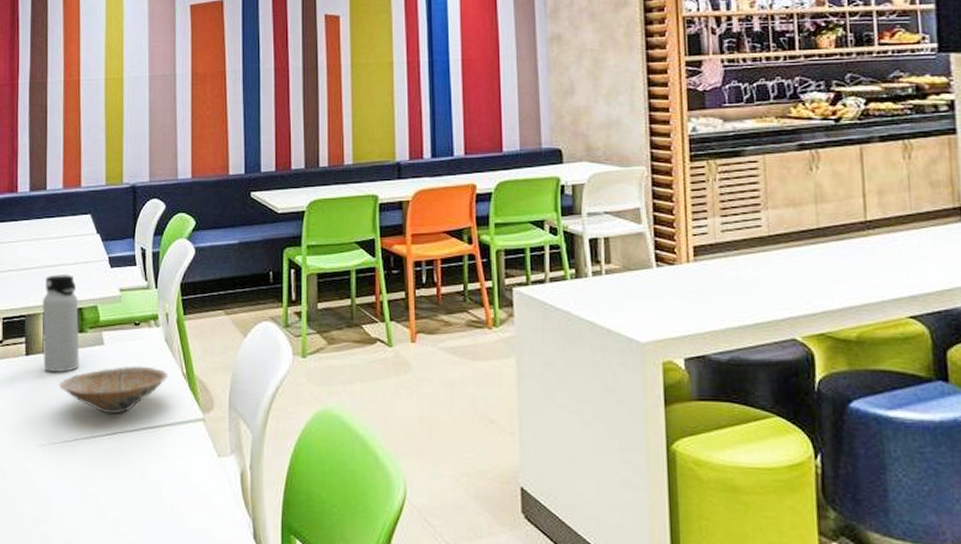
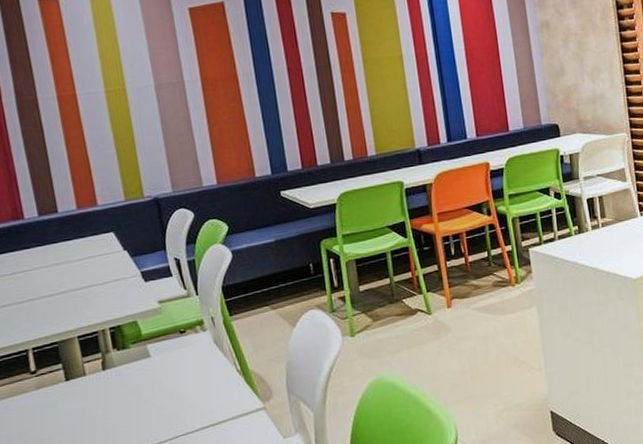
water bottle: present [42,275,79,372] -> none [74,295,127,392]
bowl: present [60,366,168,414] -> none [109,369,223,421]

